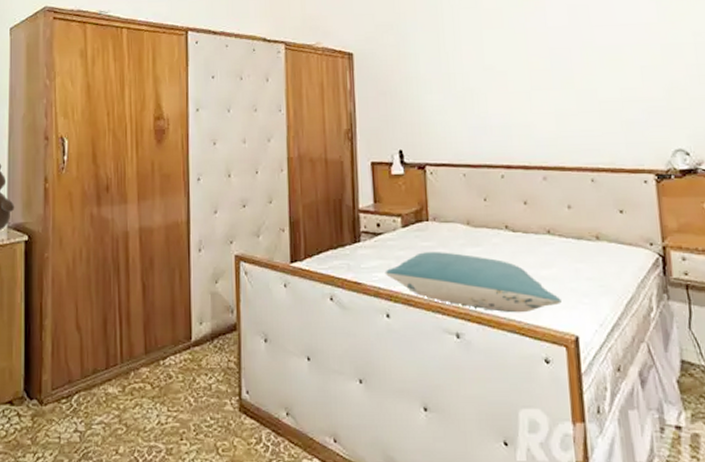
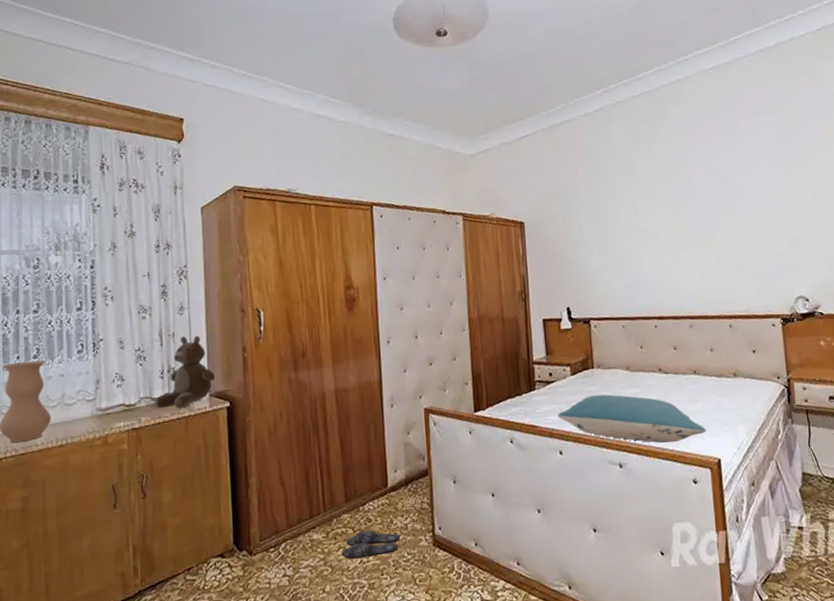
slippers: none [138,388,202,419] -> present [341,530,400,559]

